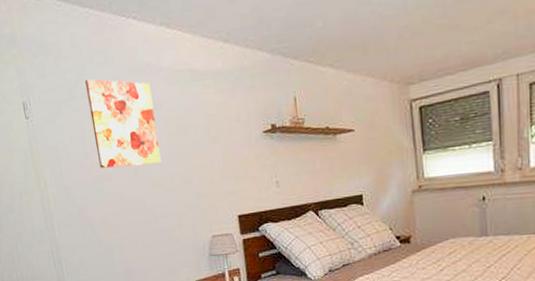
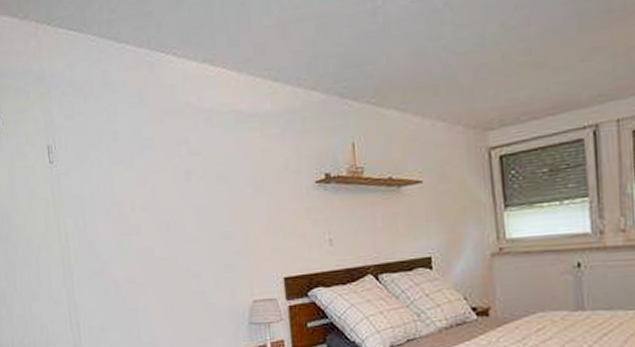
wall art: present [85,79,162,168] -> none [117,120,199,220]

